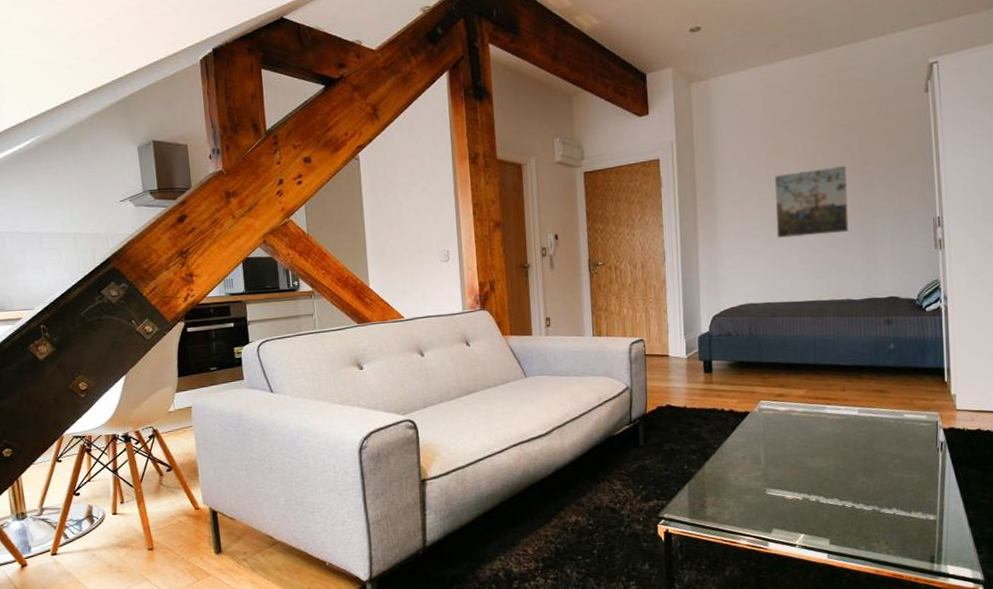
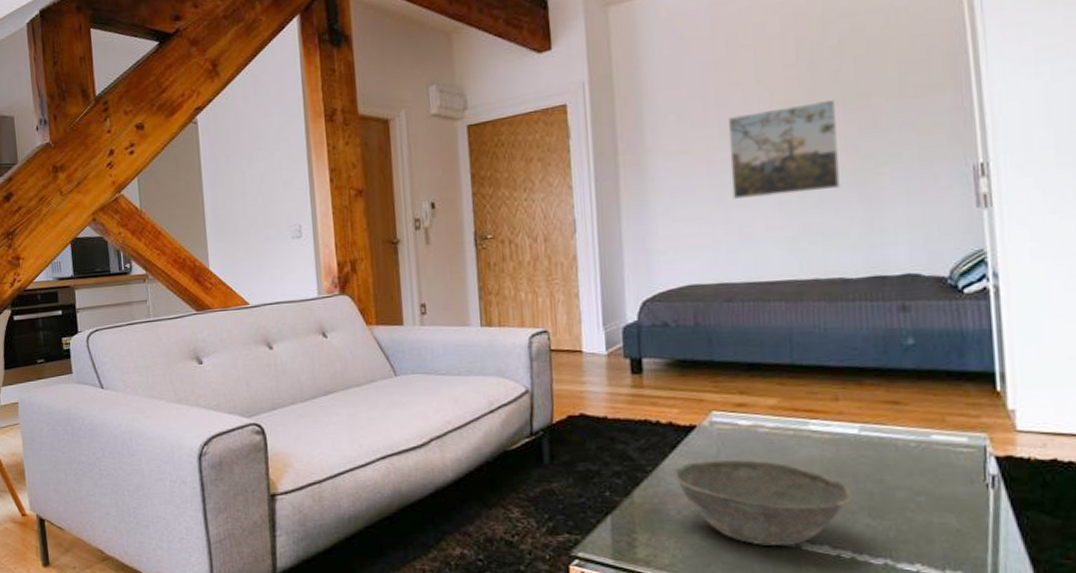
bowl: none [732,437,854,502] -> present [672,460,853,547]

